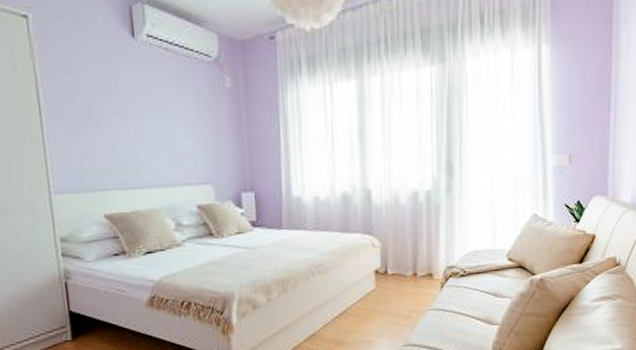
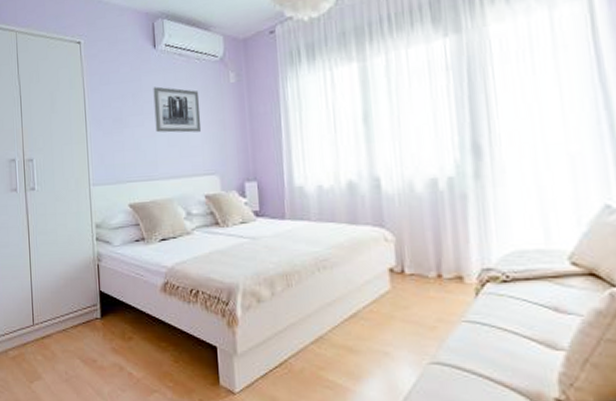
wall art: none [132,83,193,138] -> present [153,86,202,133]

